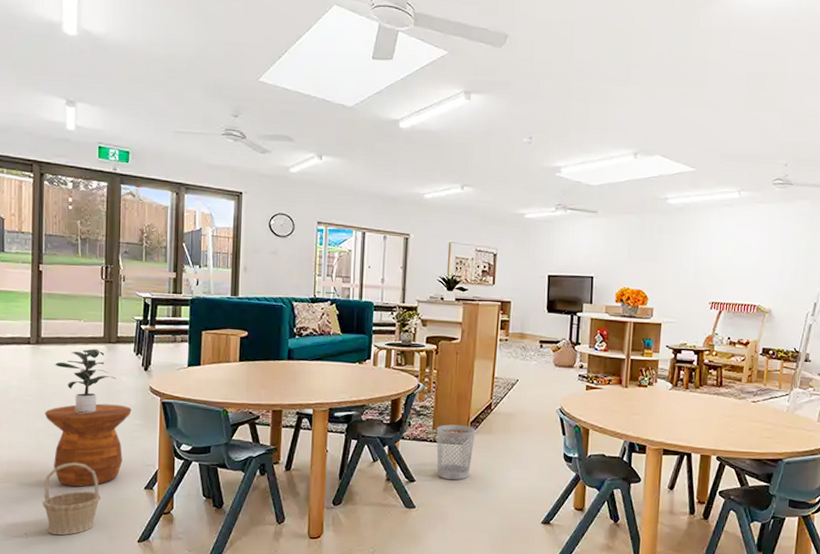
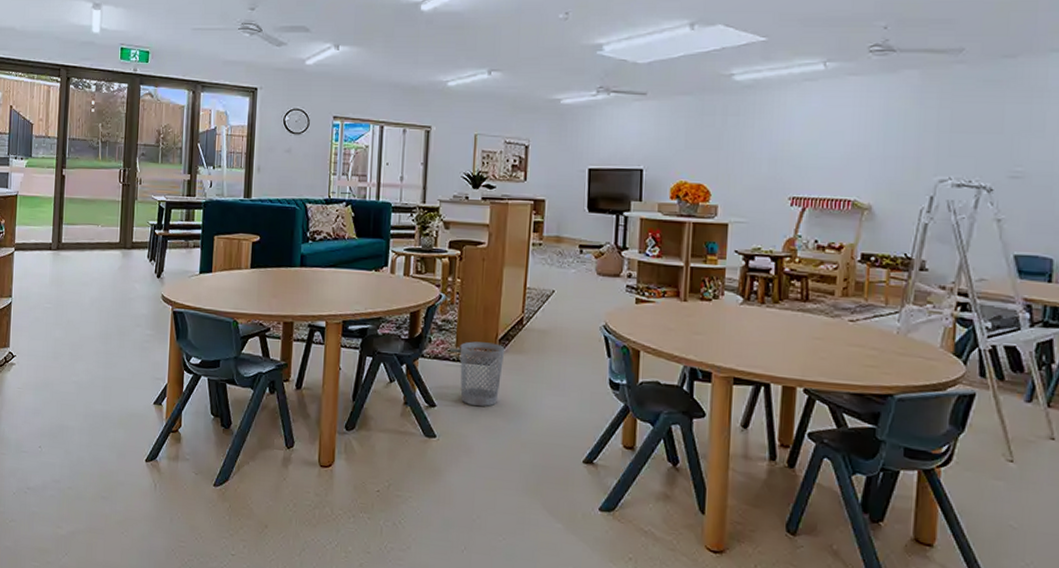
basket: present [42,462,101,536] -> none [56,373,111,451]
side table: present [44,403,132,487] -> none [62,312,144,400]
potted plant: present [54,348,116,413] -> none [73,254,130,322]

